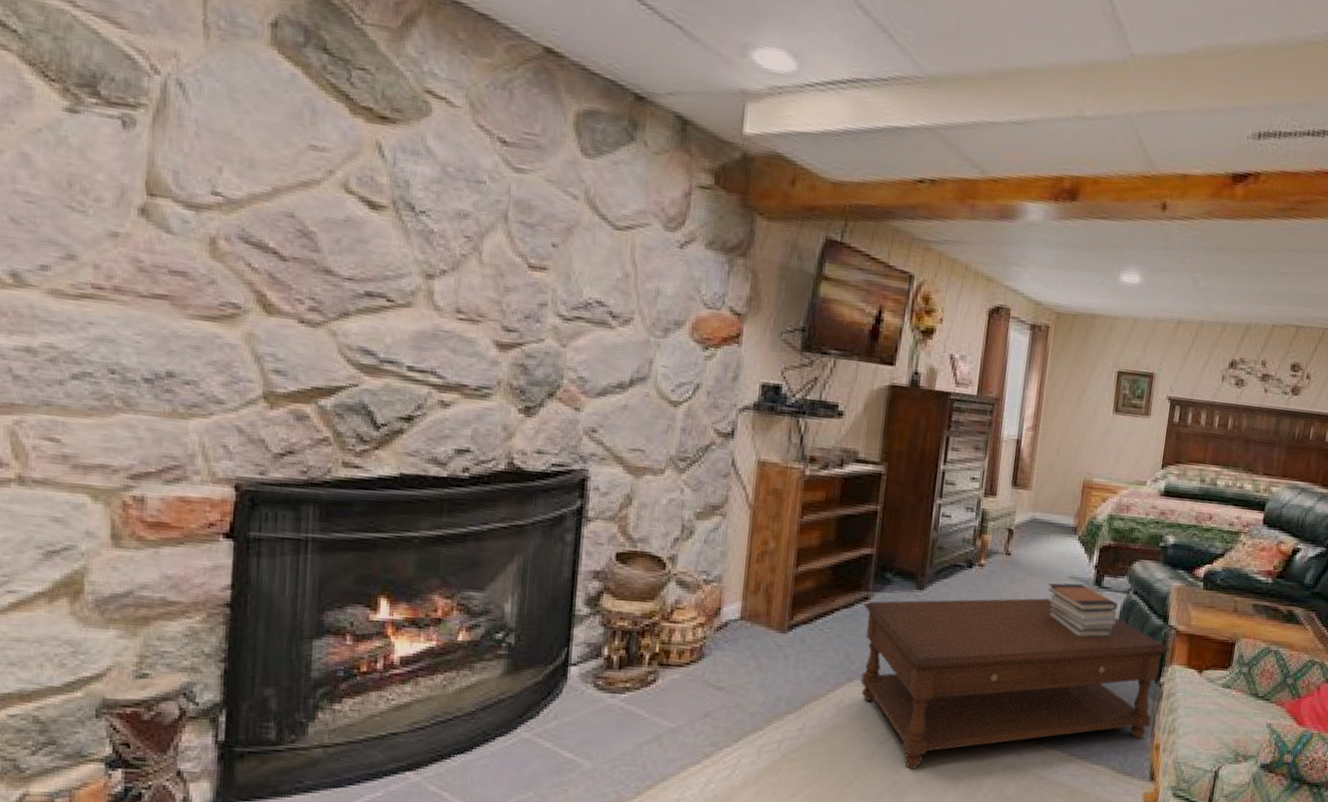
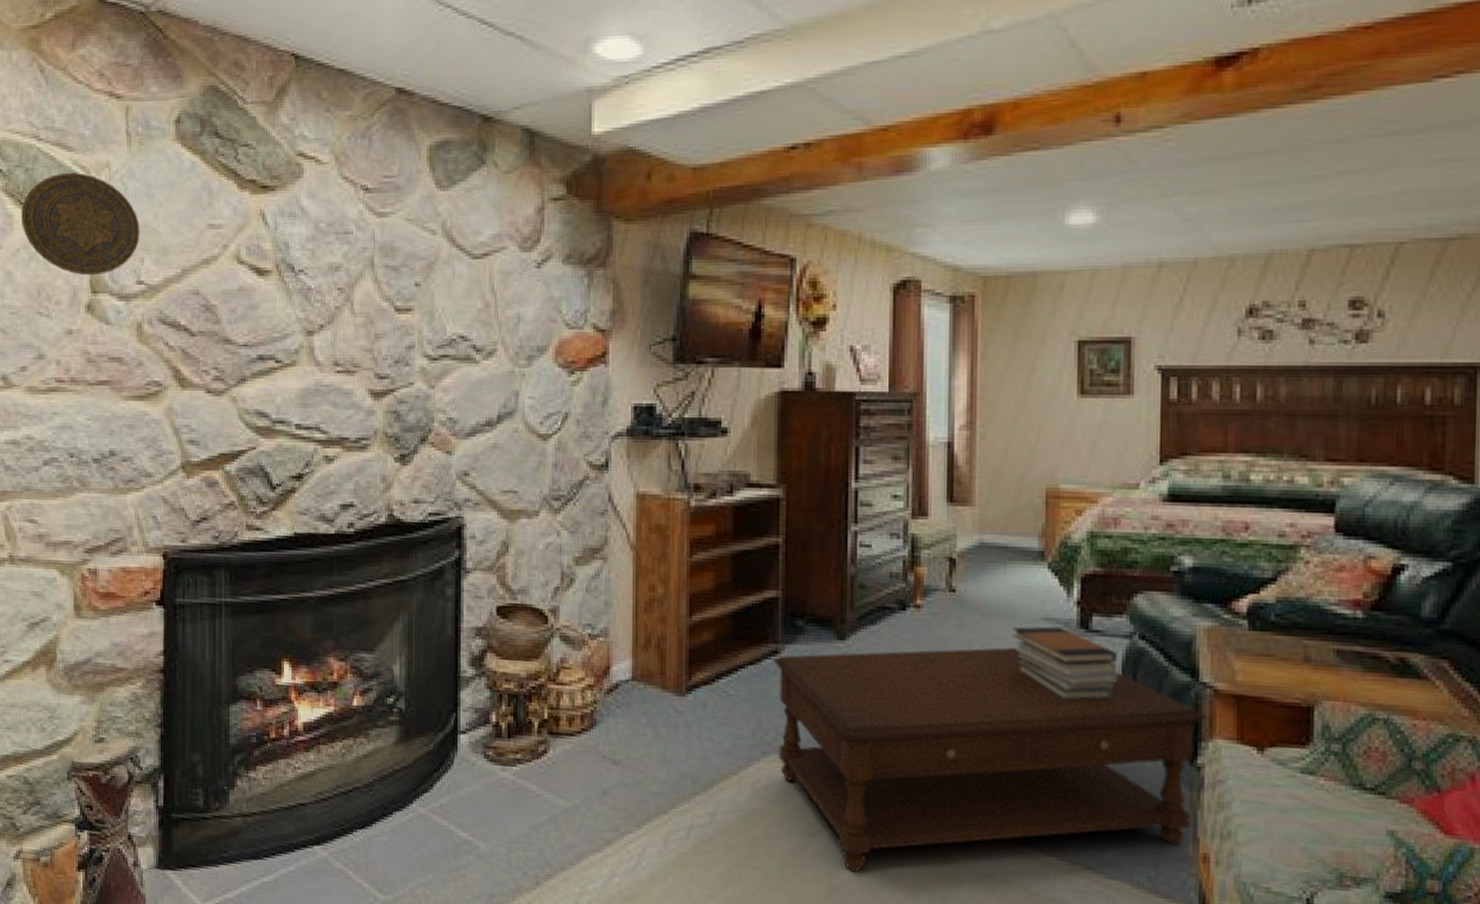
decorative plate: none [44,51,218,177] -> present [20,172,140,276]

